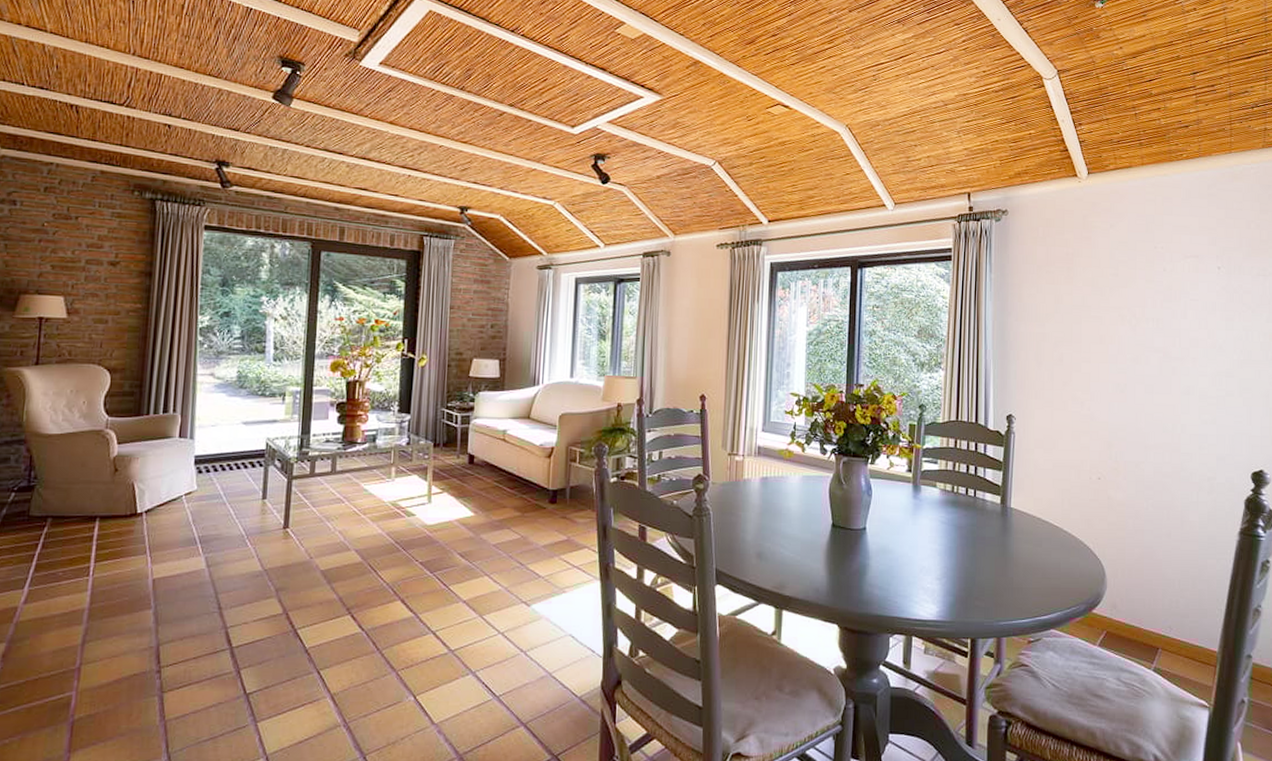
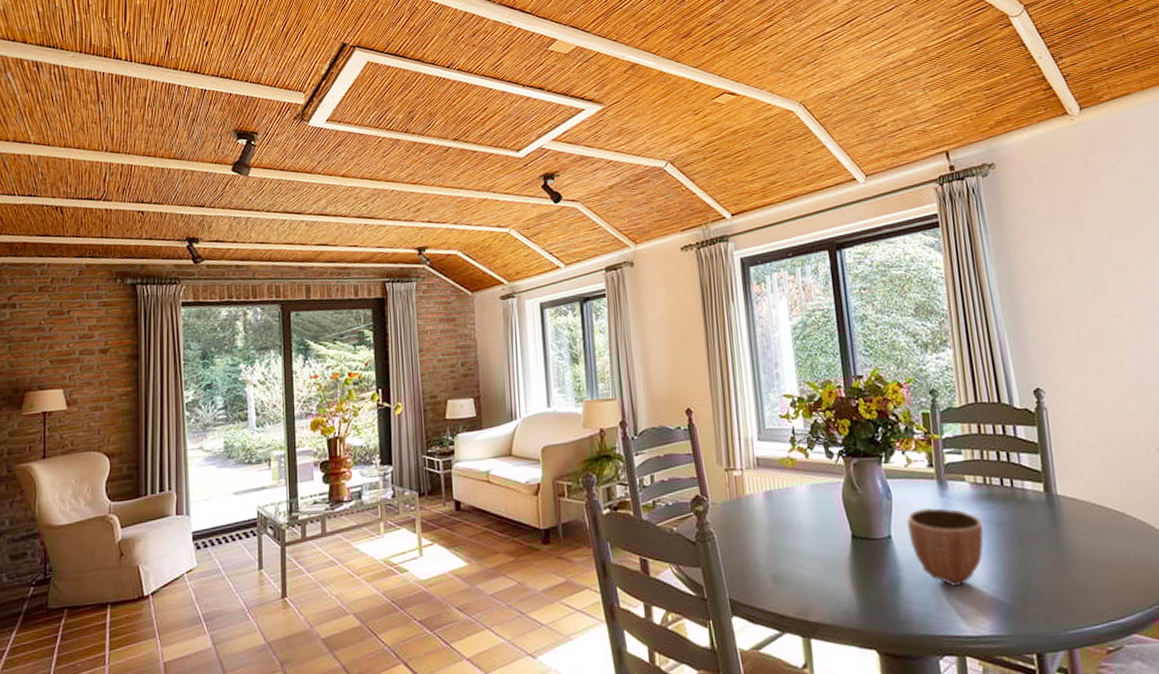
decorative bowl: none [881,507,944,576] -> present [907,508,984,586]

